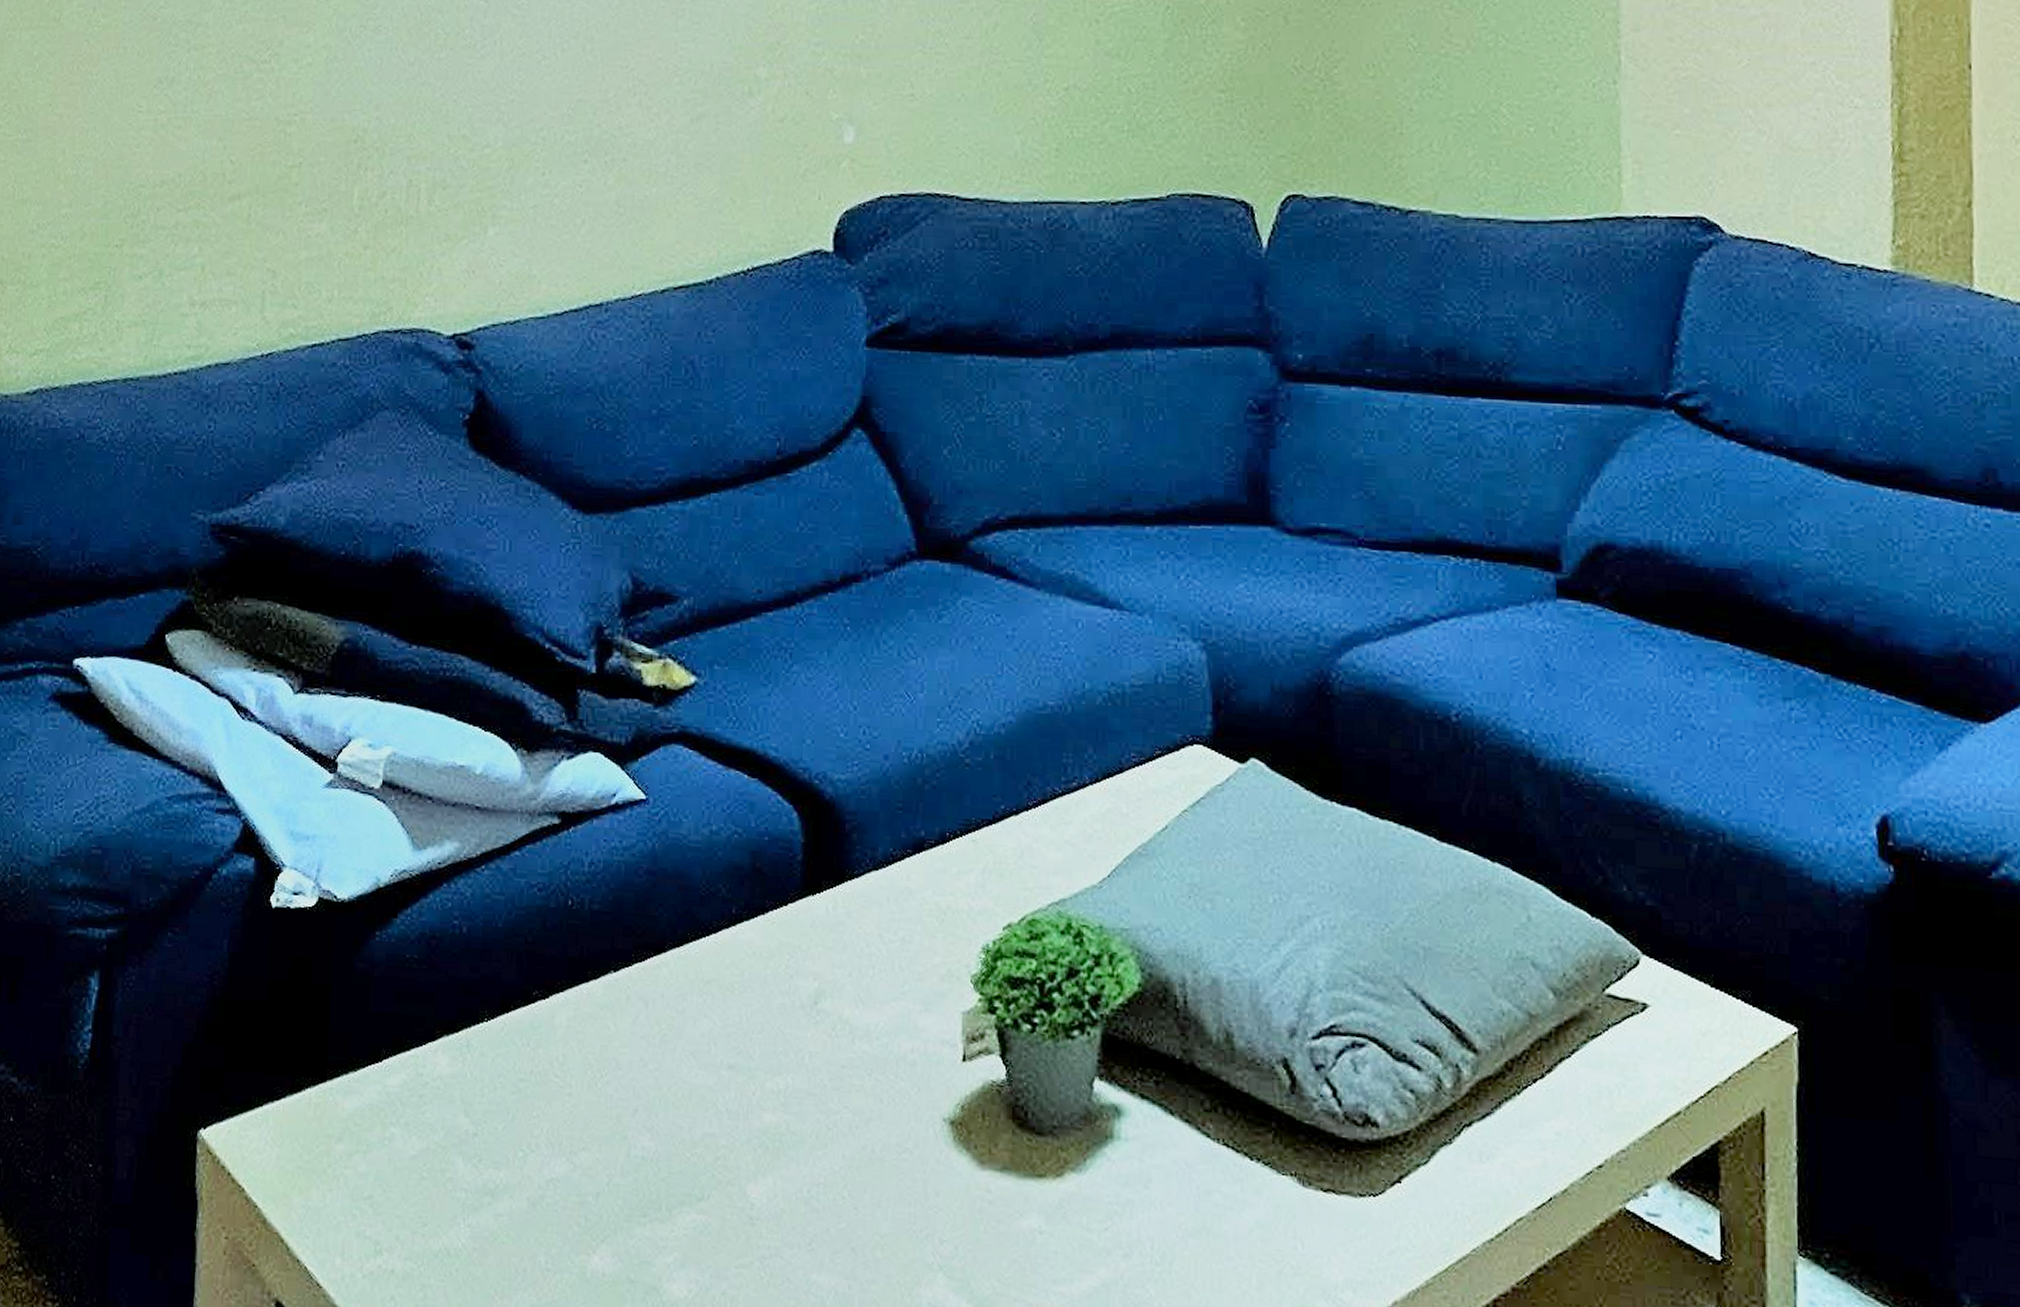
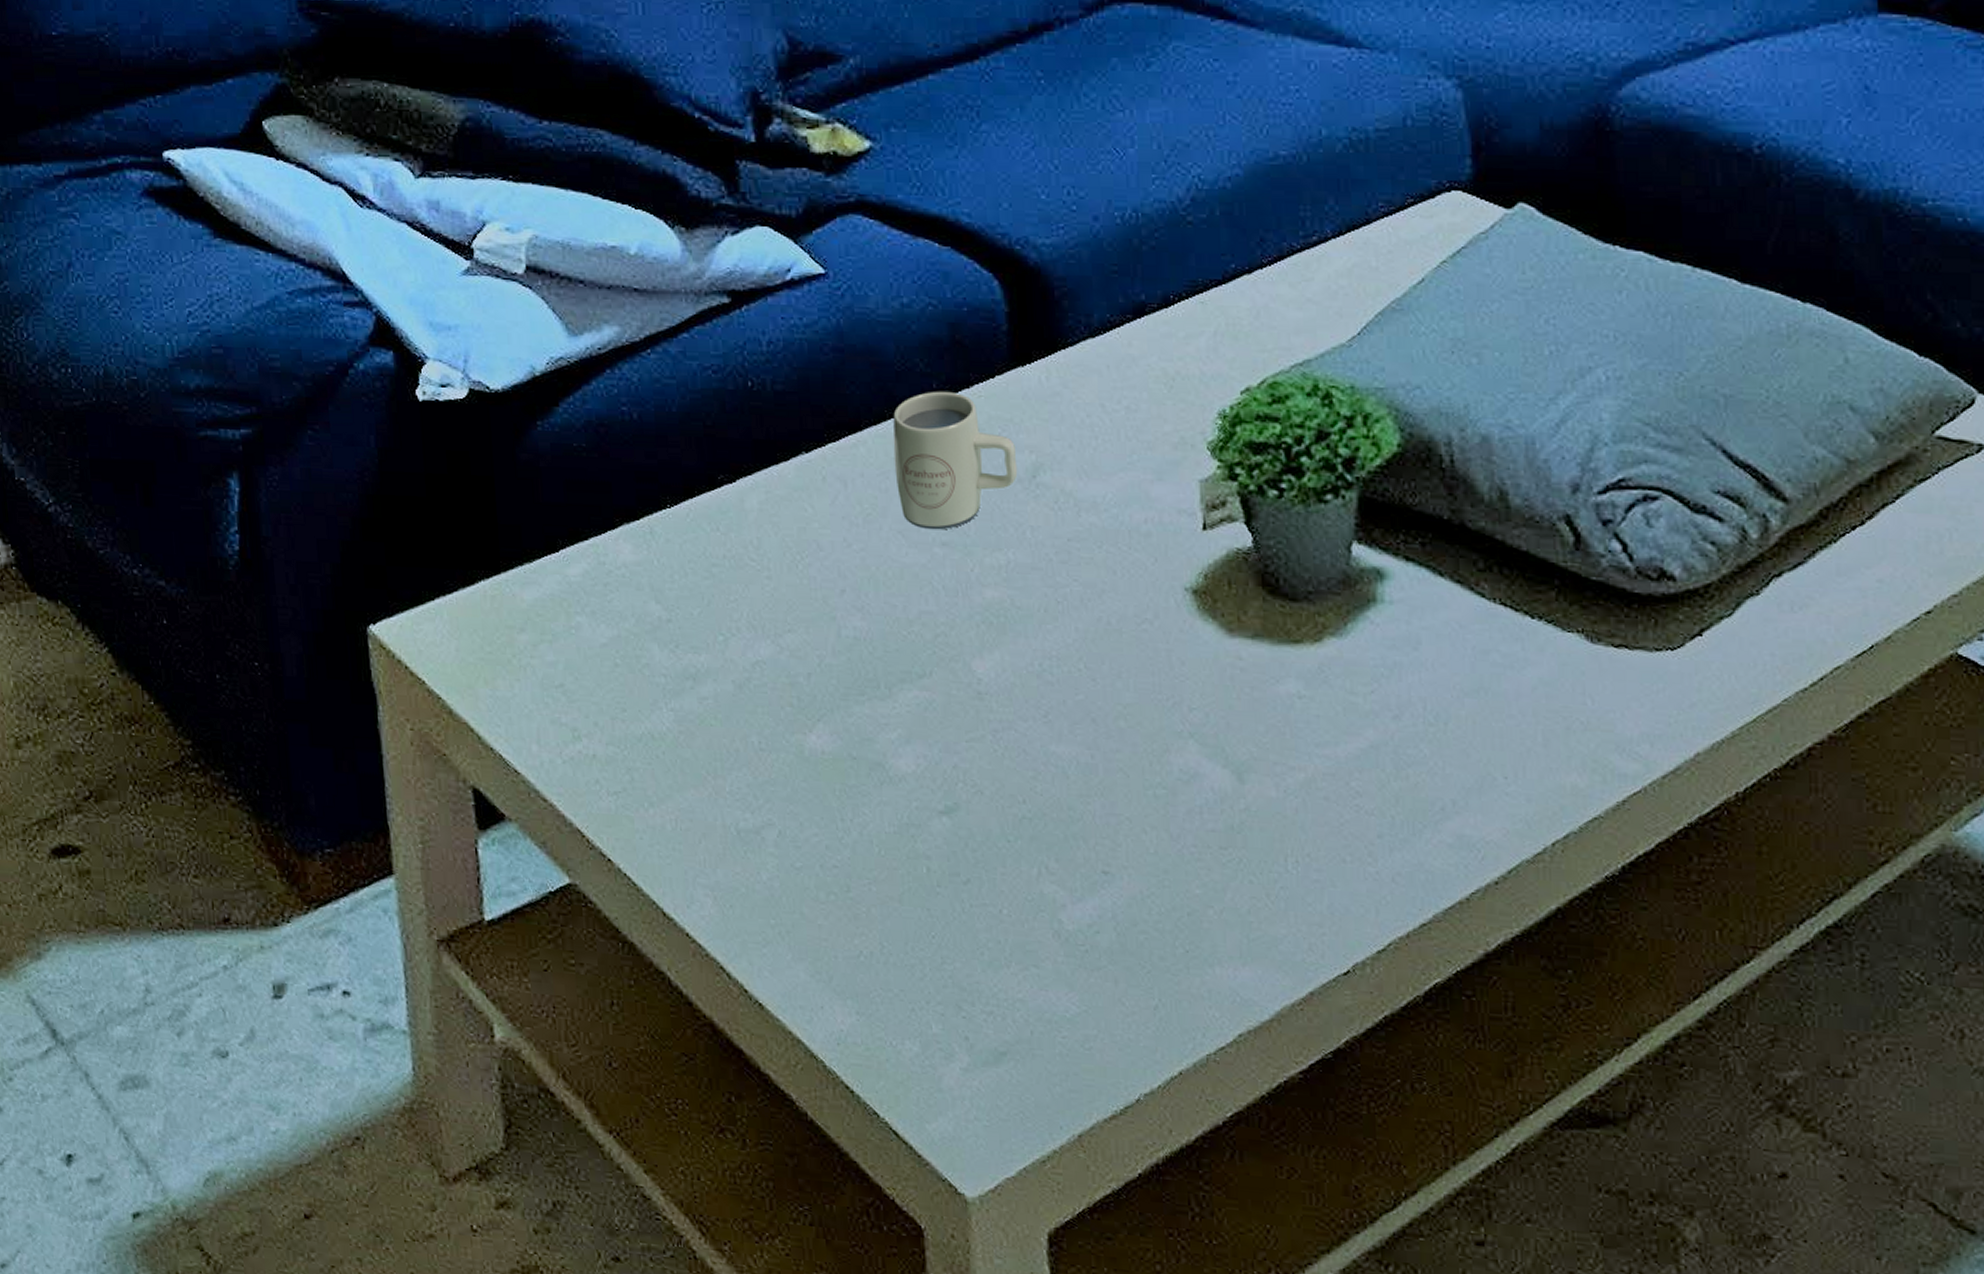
mug: none [692,916,802,1053] -> present [893,391,1018,530]

